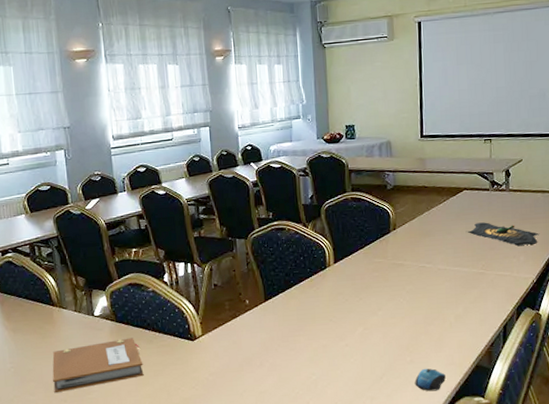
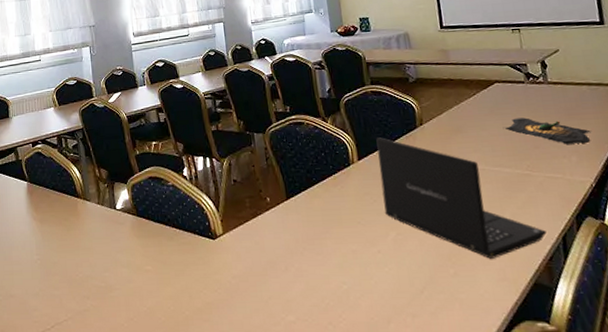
notebook: present [52,337,144,394] -> none [76,233,165,289]
laptop: none [352,242,491,347] -> present [376,137,547,259]
computer mouse: present [414,368,446,392] -> none [461,283,499,312]

